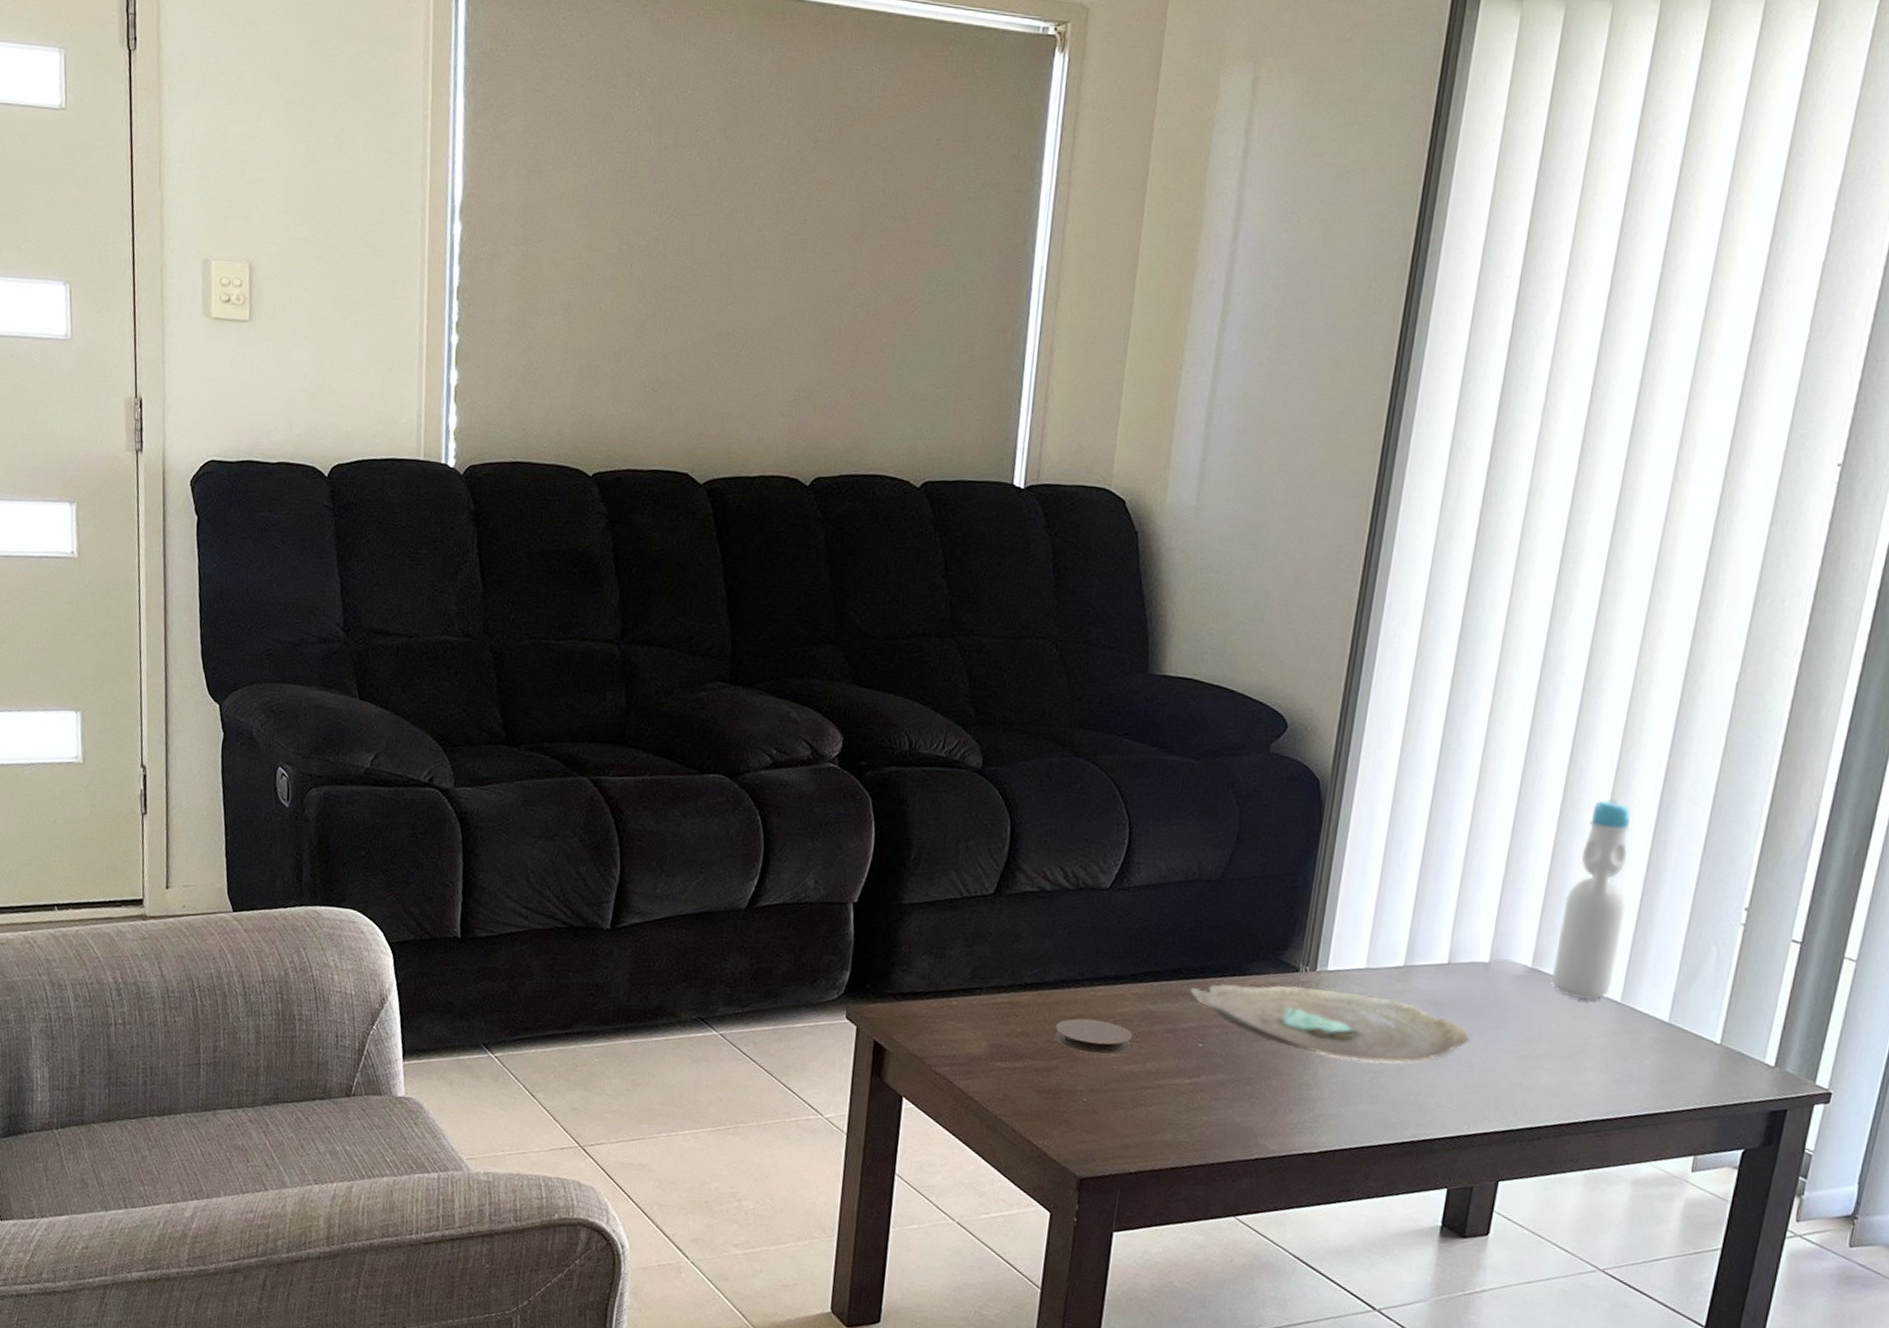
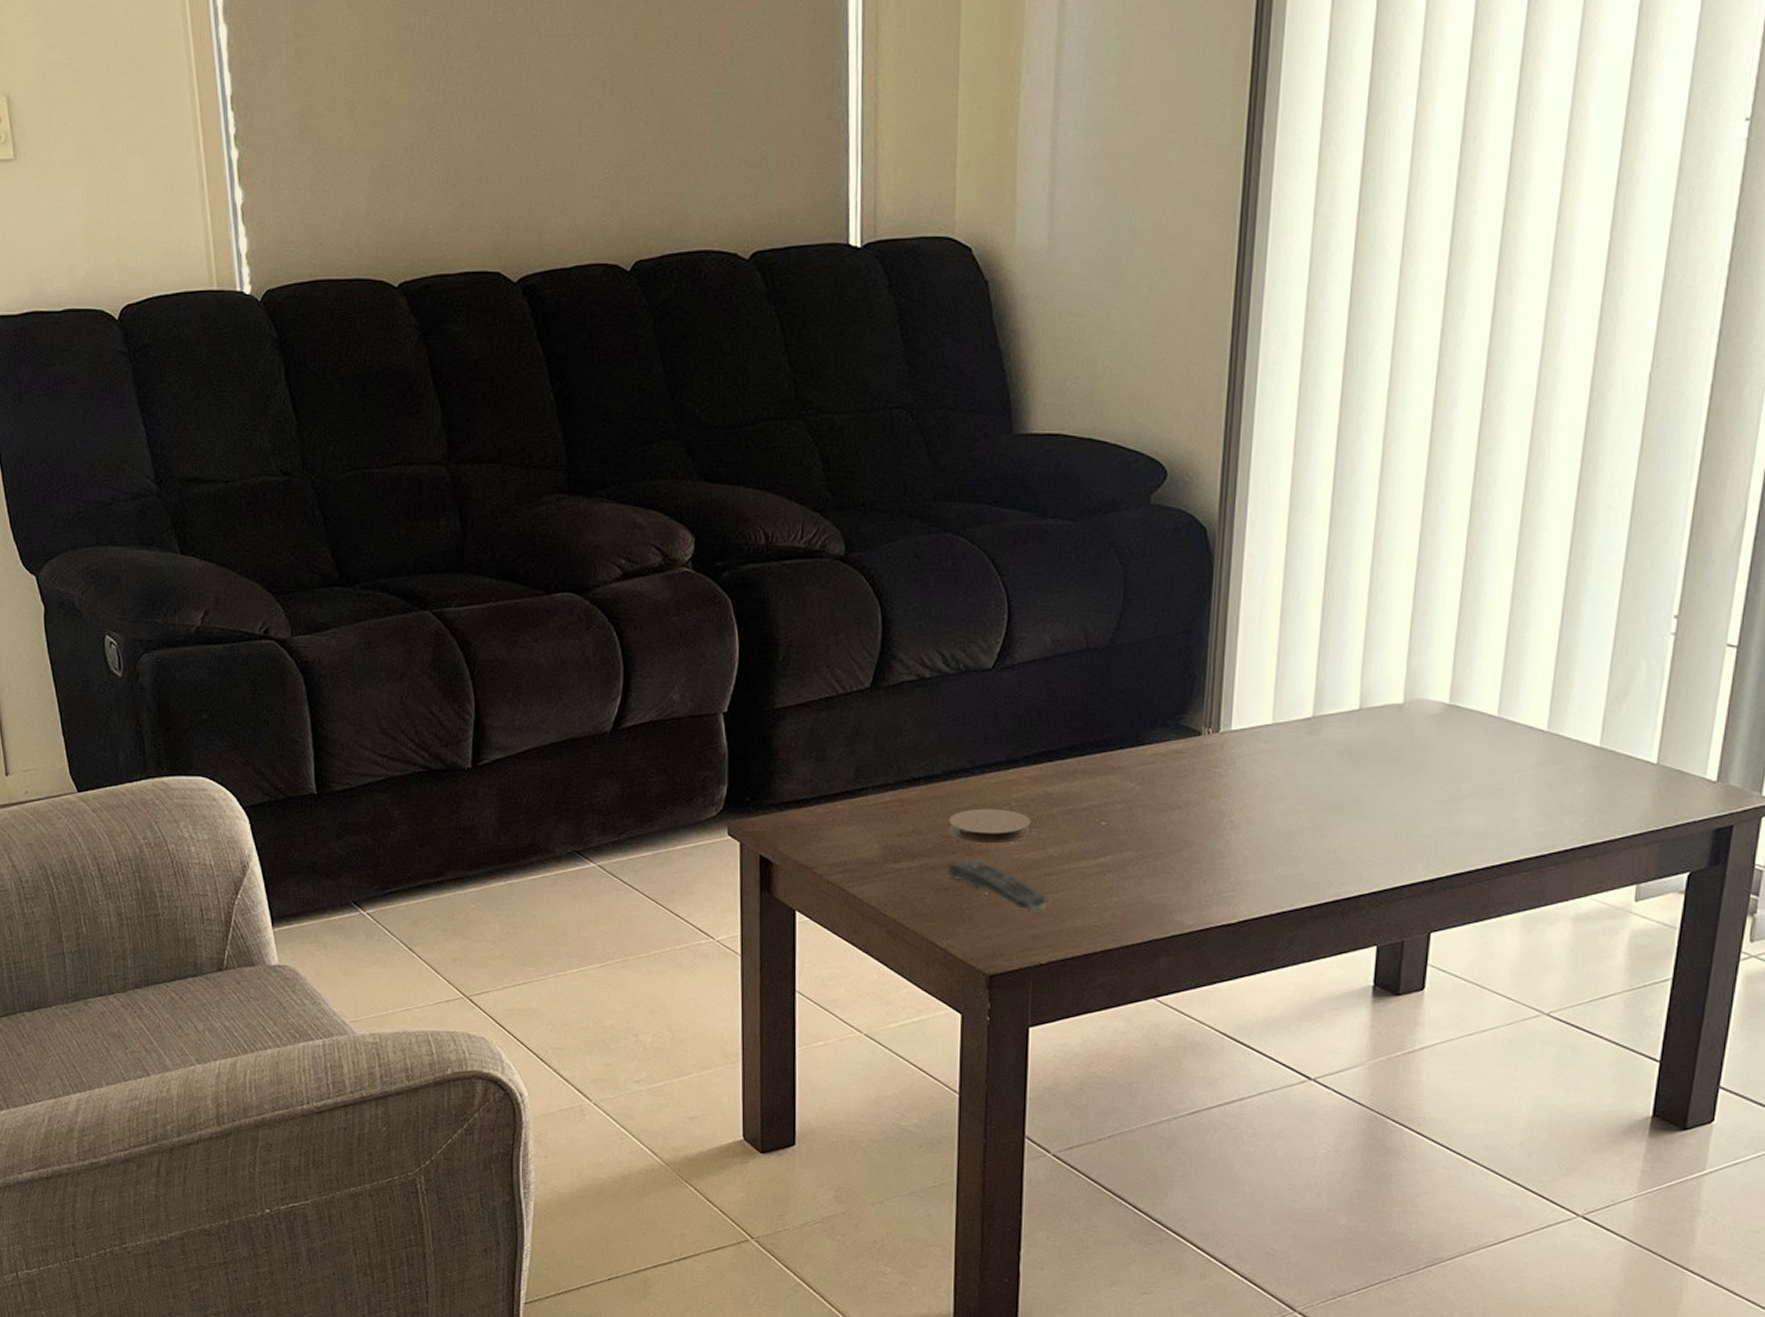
remote control: none [1050,1066,1142,1124] -> present [948,859,1048,914]
decorative bowl: present [1190,984,1469,1063] -> none [1087,750,1388,823]
bottle: present [1552,798,1632,1001] -> none [1472,513,1546,732]

